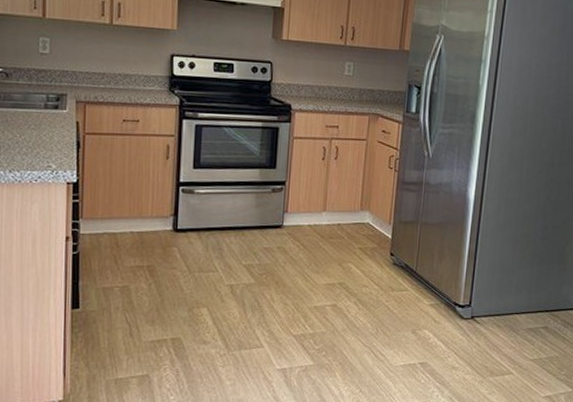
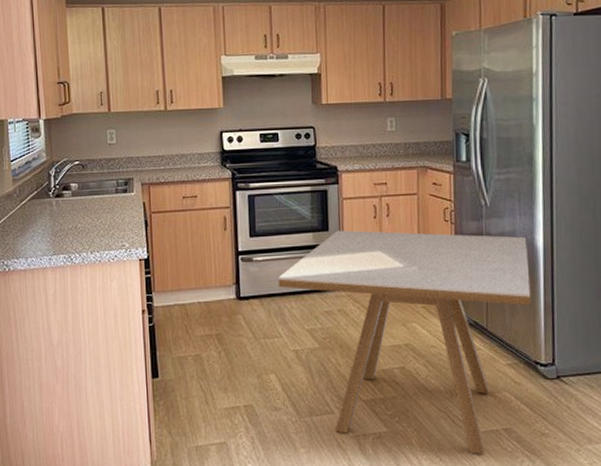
dining table: none [219,169,461,386] -> present [278,230,531,454]

